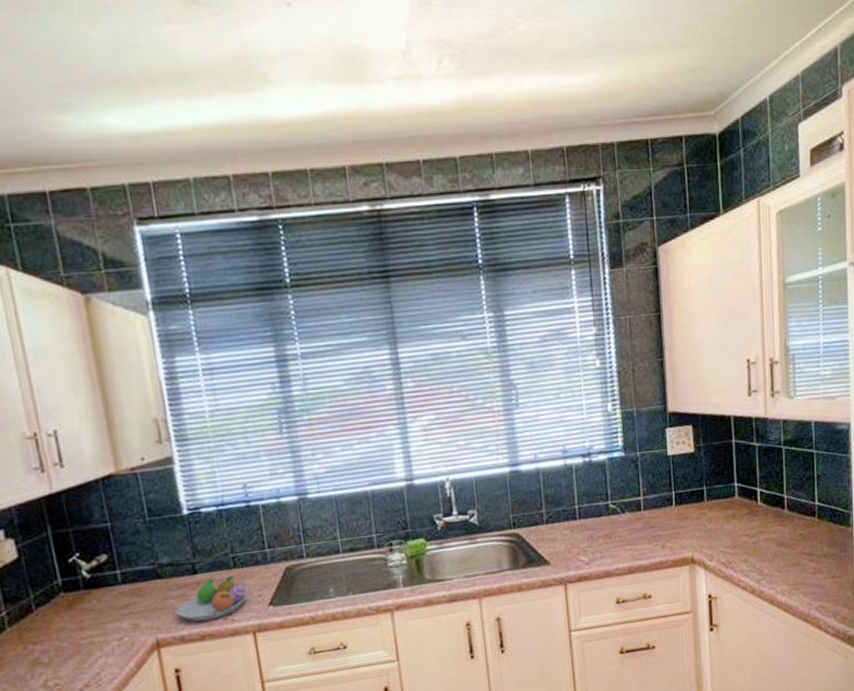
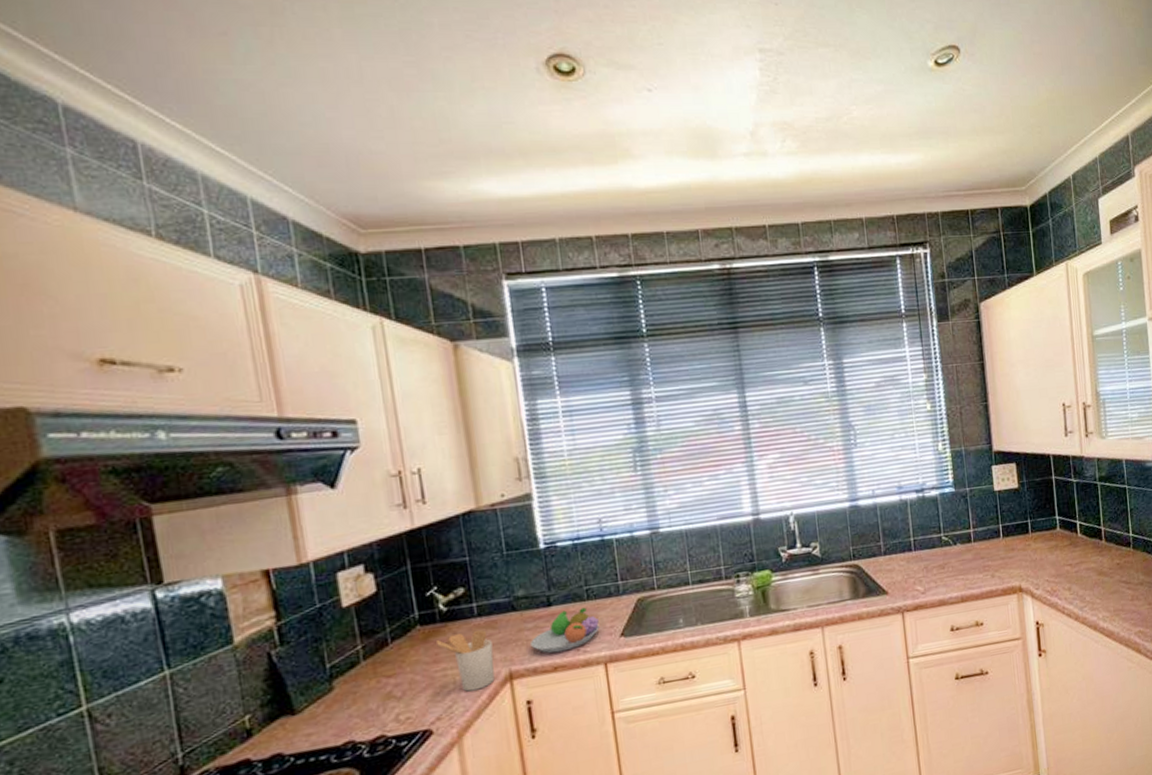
utensil holder: none [80,597,142,659] -> present [435,630,495,692]

